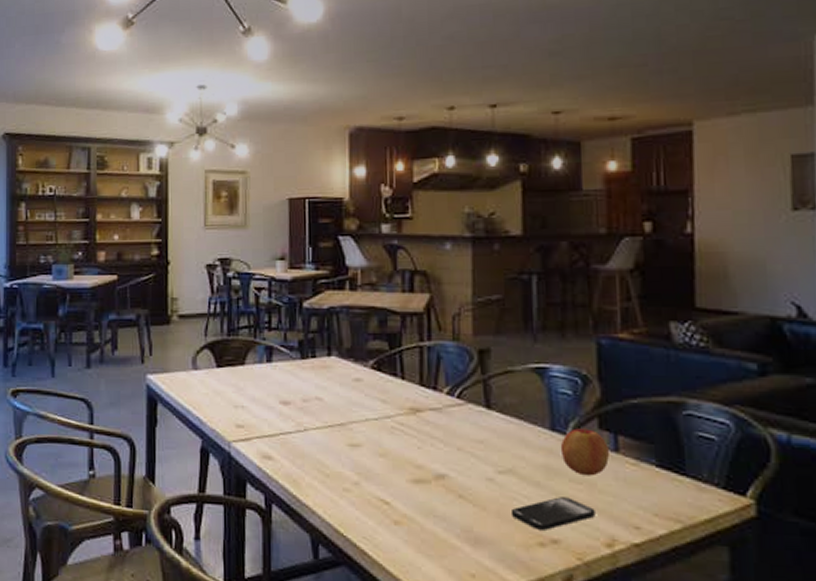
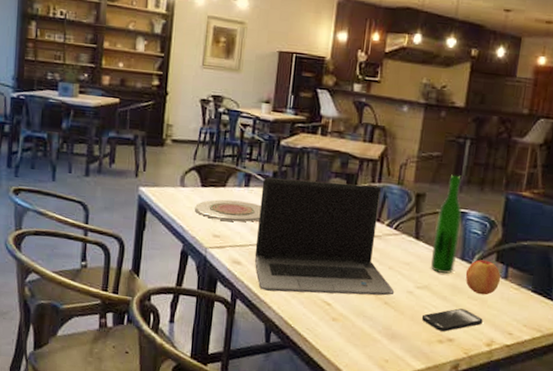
plate: none [212,380,289,406] -> present [195,199,261,222]
laptop computer: none [287,346,468,491] -> present [254,177,394,296]
wine bottle: none [509,321,544,451] -> present [431,175,462,274]

